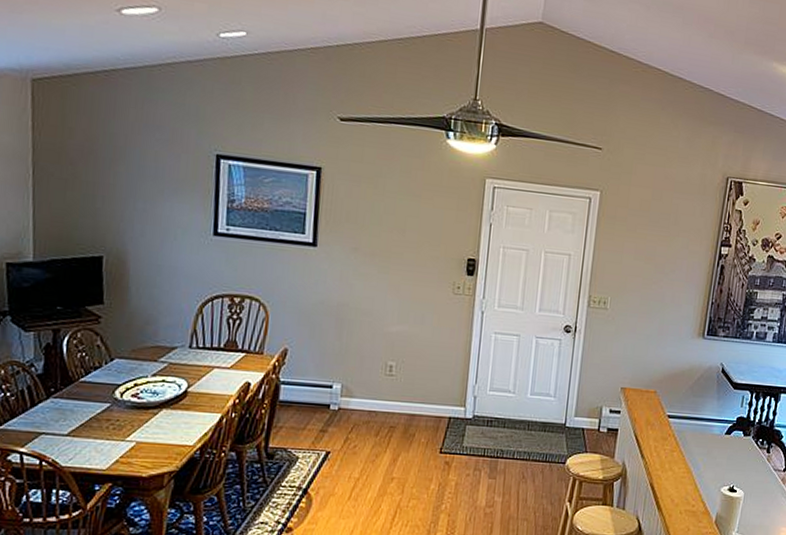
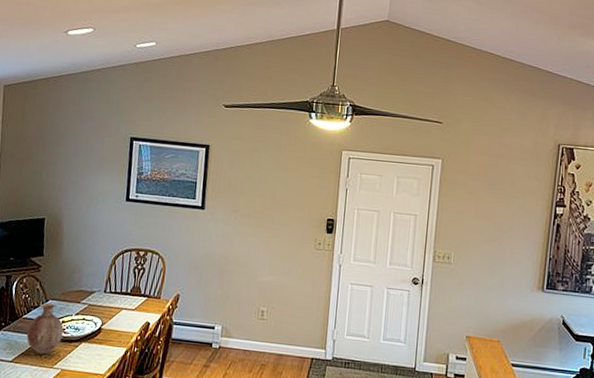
vase: none [86,362,137,425] -> present [26,303,64,355]

